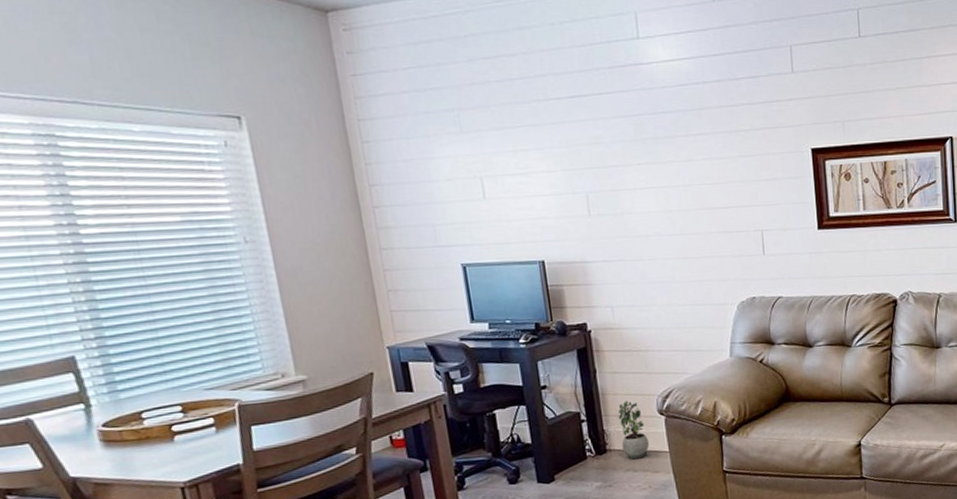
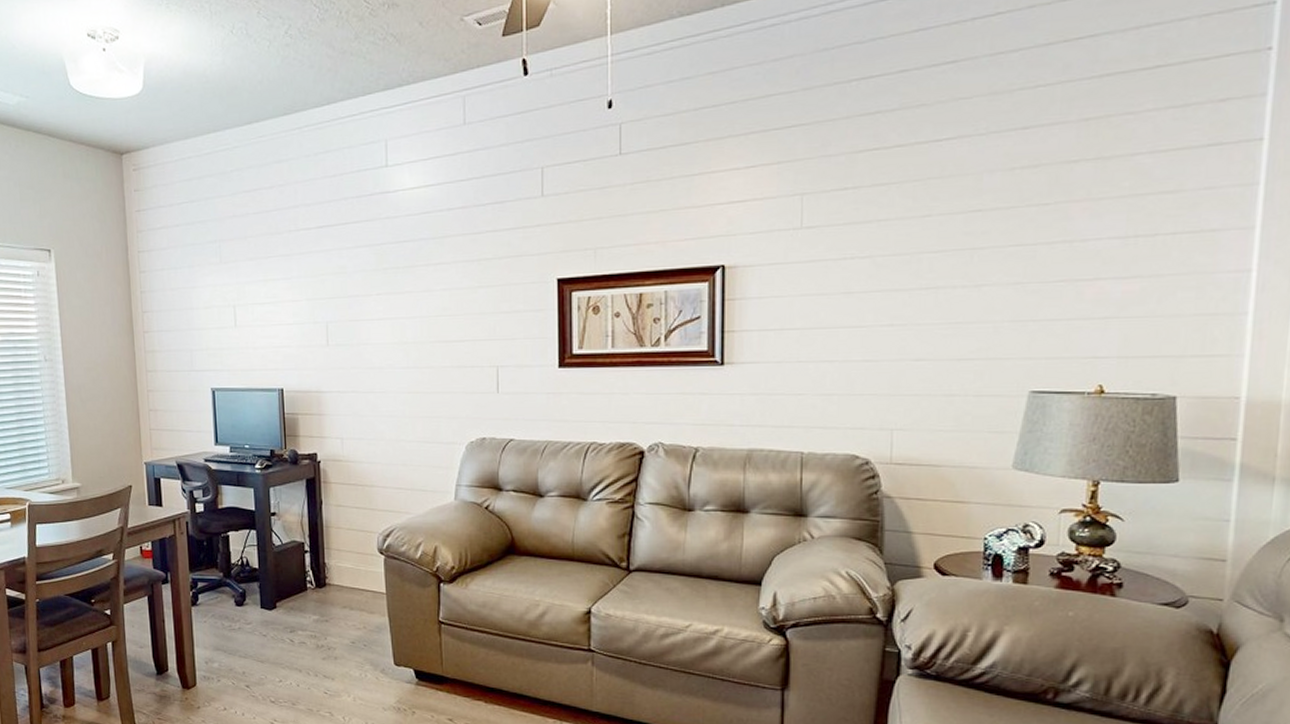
potted plant: present [618,401,650,460] -> none [339,536,368,597]

